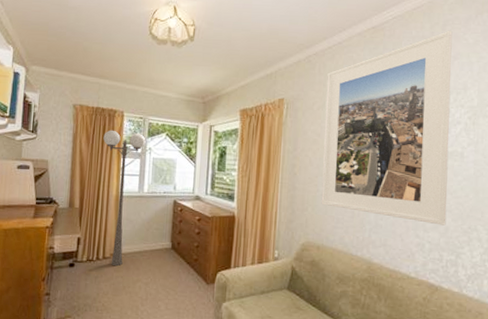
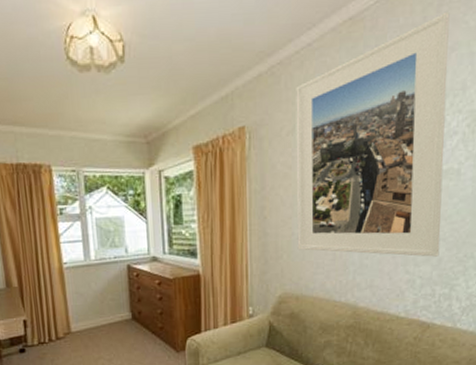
floor lamp: present [103,130,146,266] -> none [31,189,84,346]

